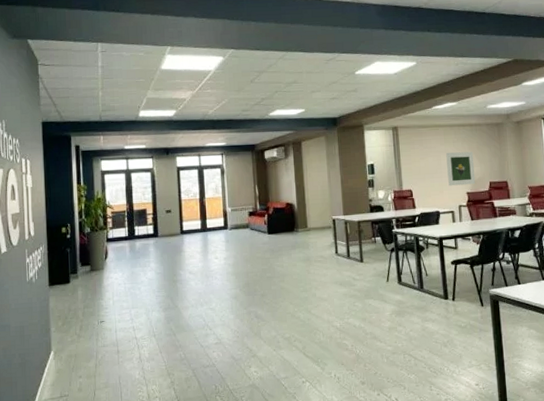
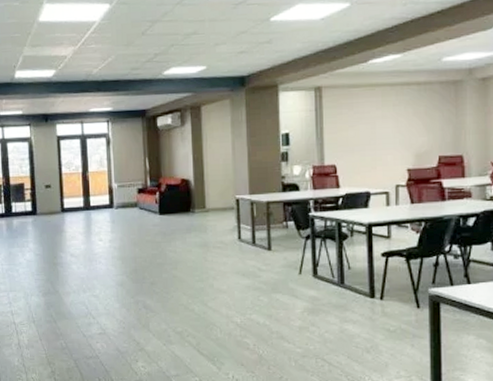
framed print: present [446,151,476,186] -> none [383,117,420,161]

